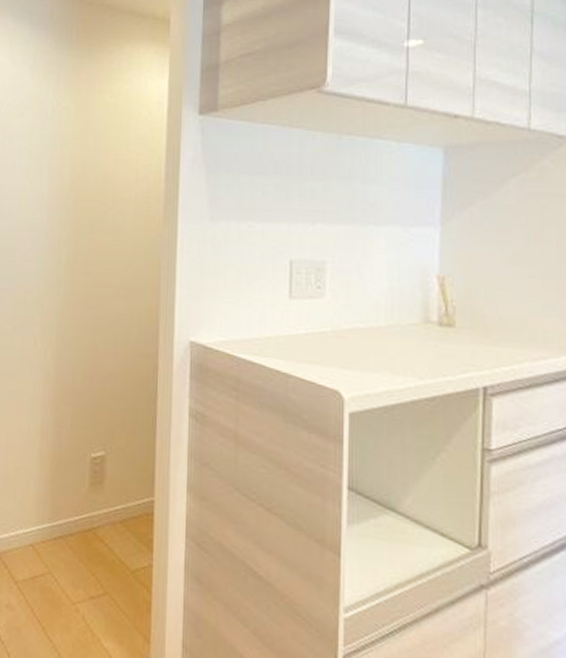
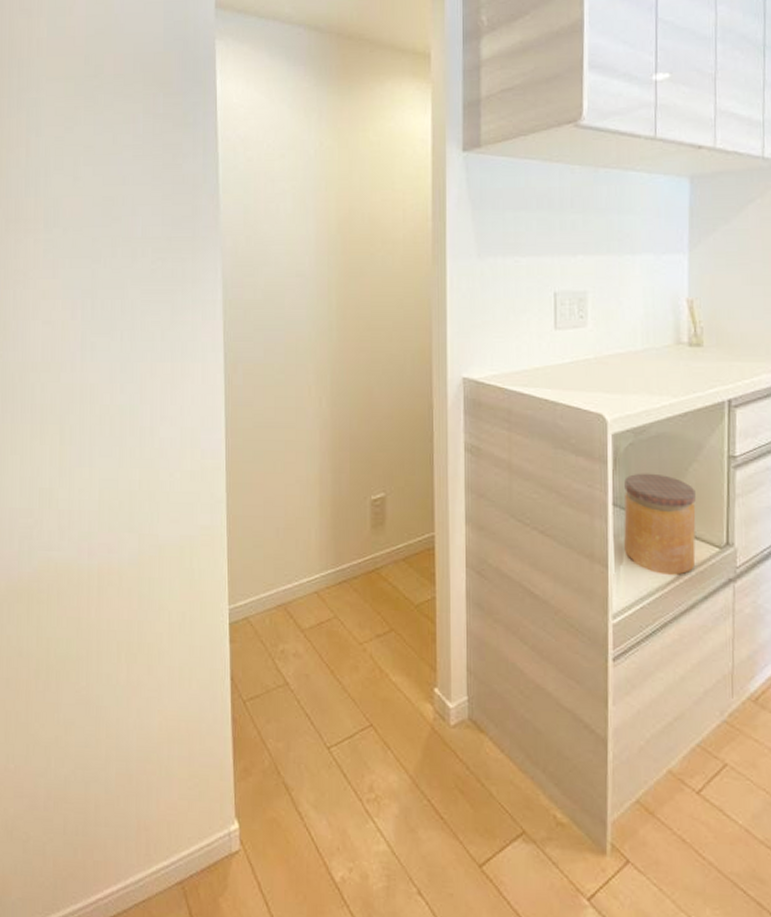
jar: none [360,457,443,573] -> present [624,473,696,575]

